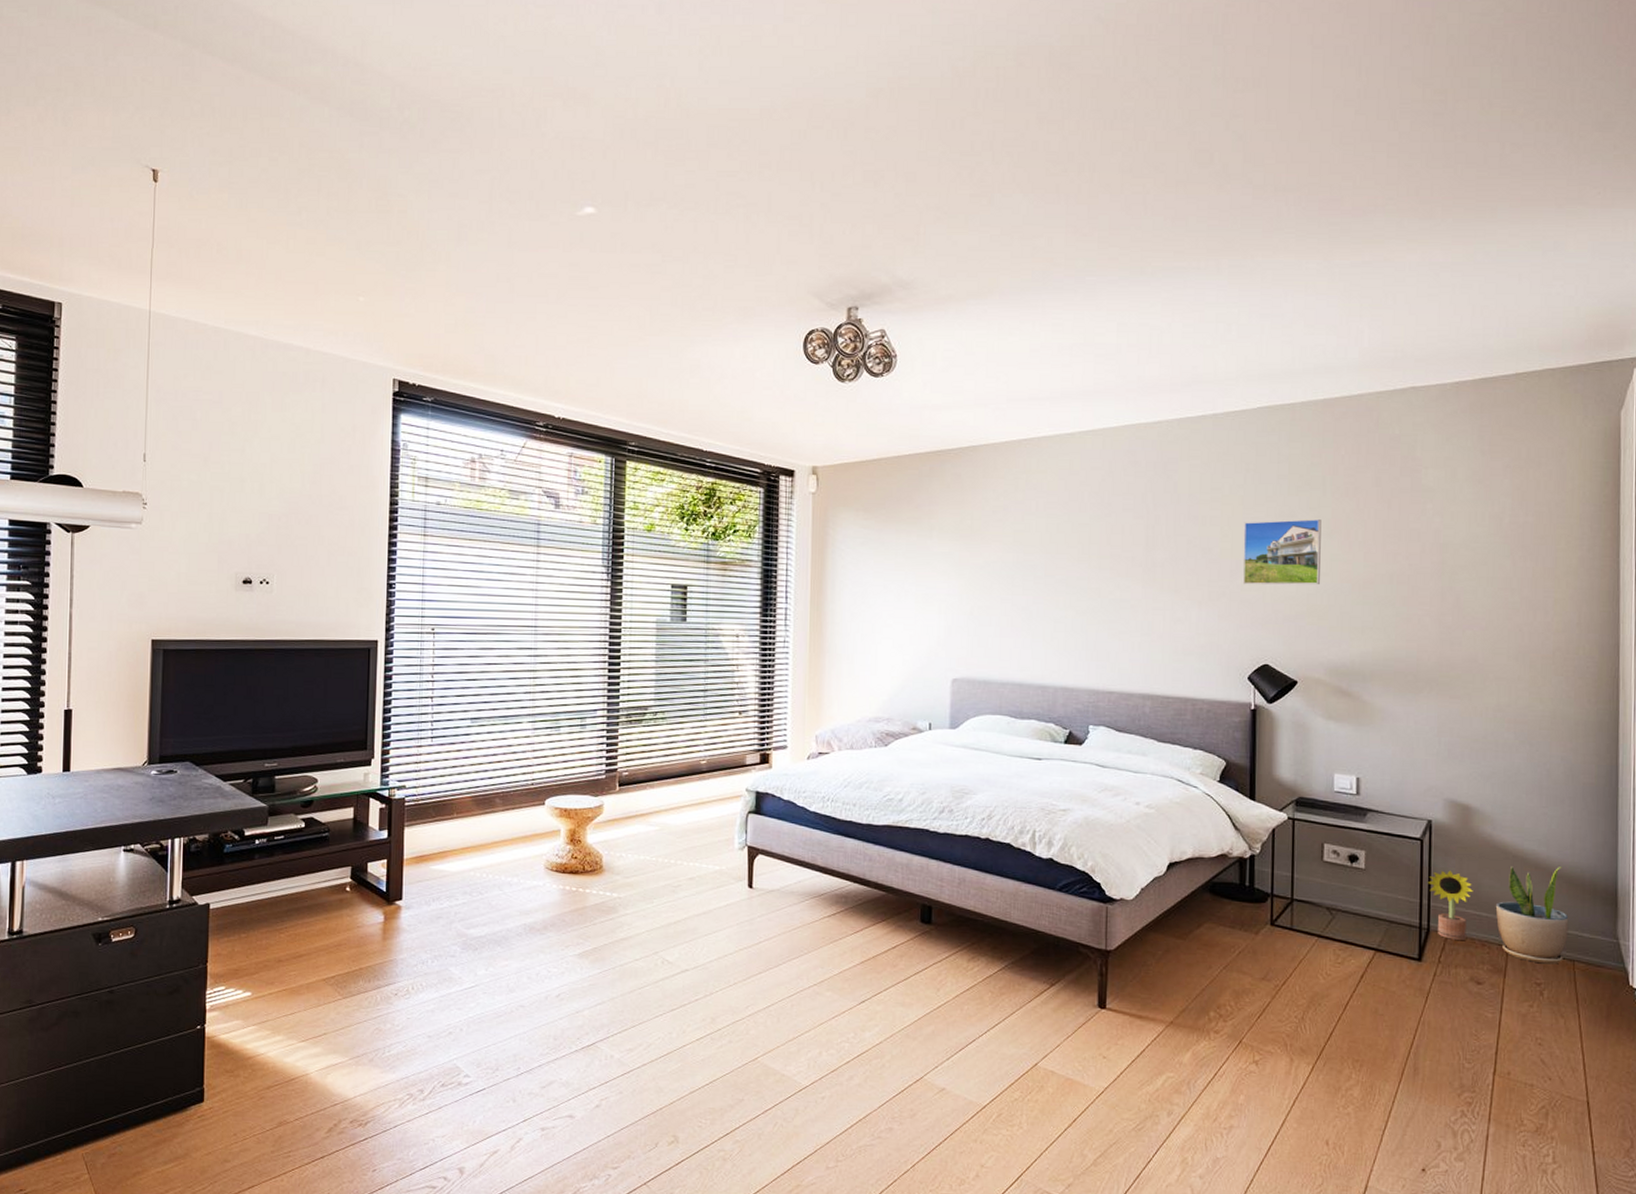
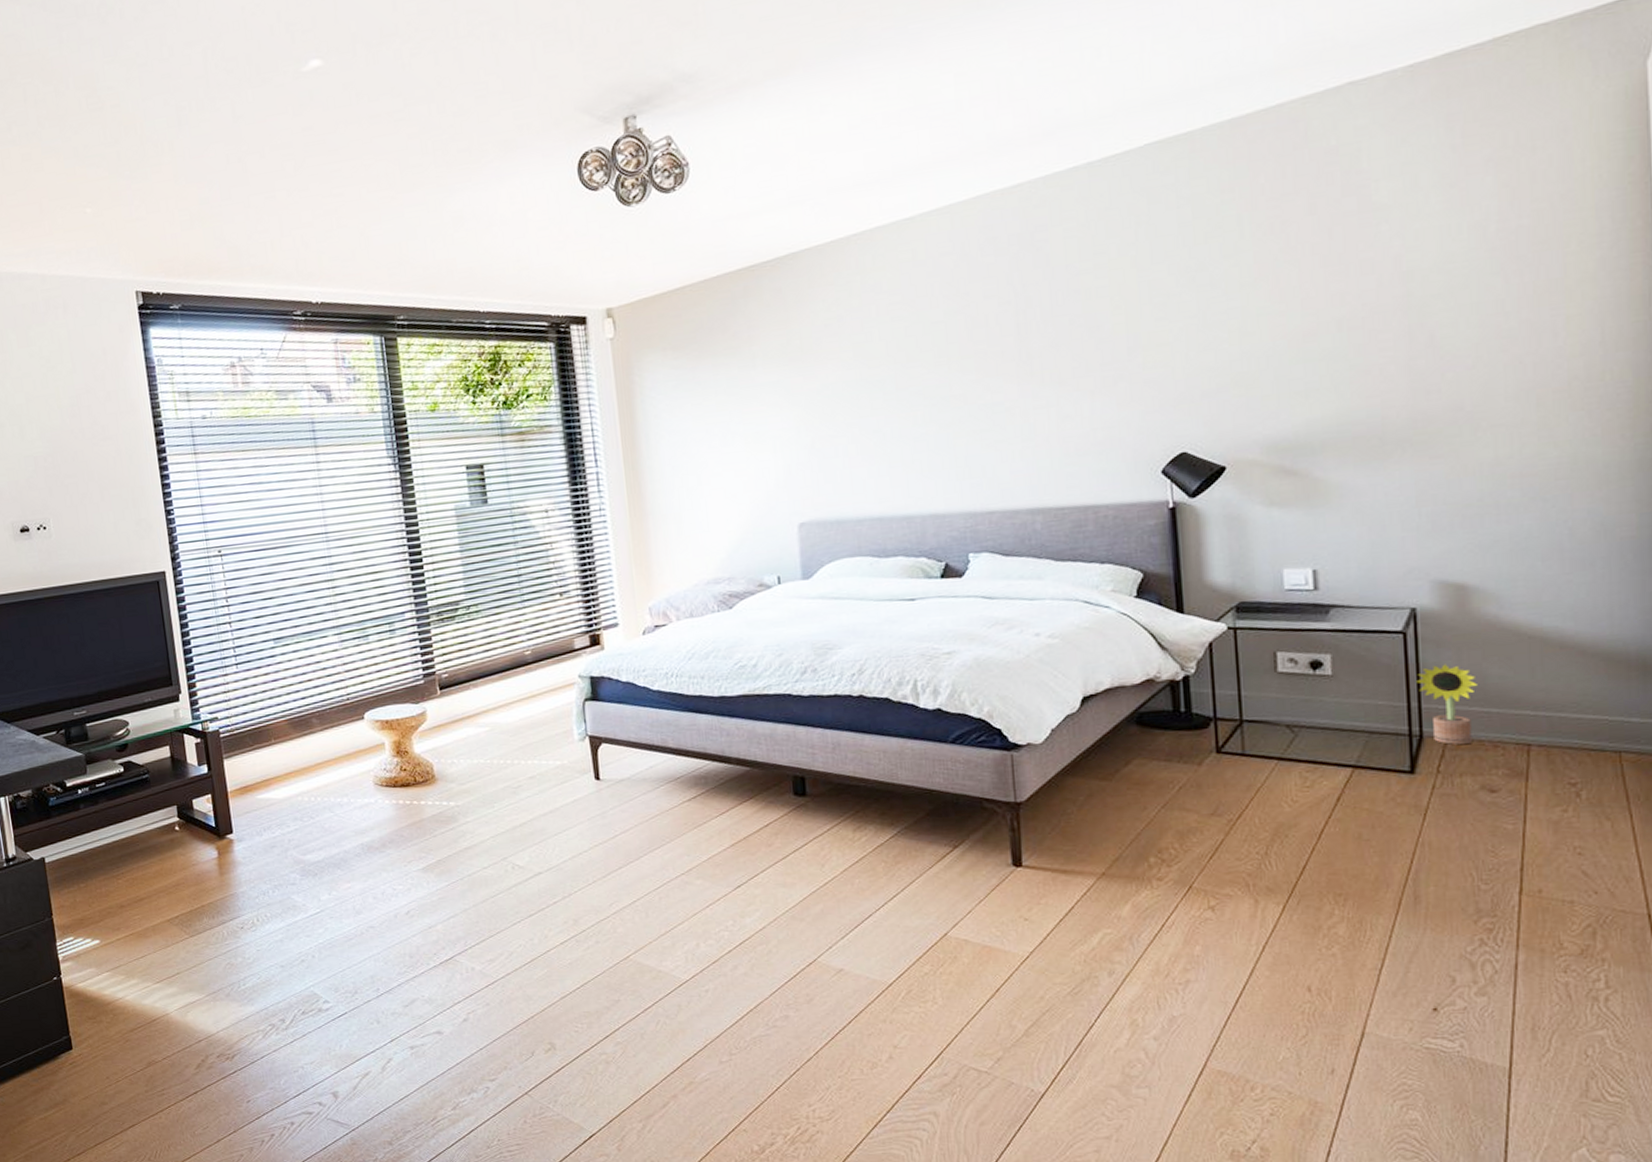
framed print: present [1242,518,1322,585] -> none [1139,267,1245,362]
potted plant: present [1495,866,1569,965] -> none [1508,642,1611,760]

